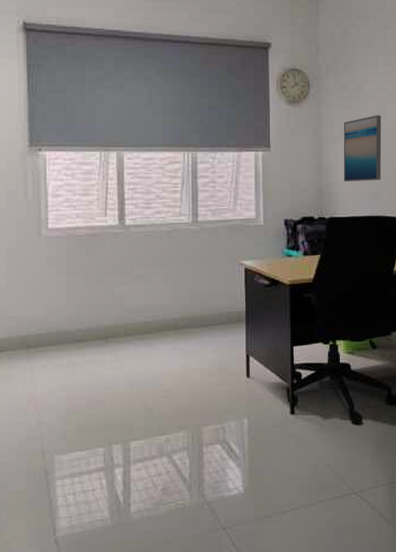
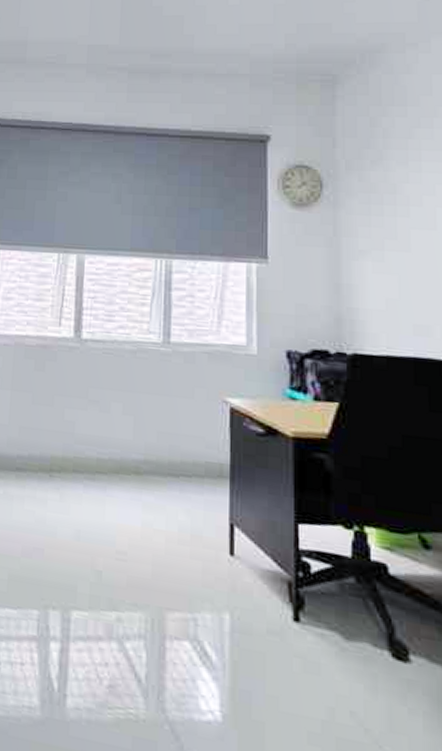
wall art: present [343,115,382,182] -> none [372,224,431,310]

